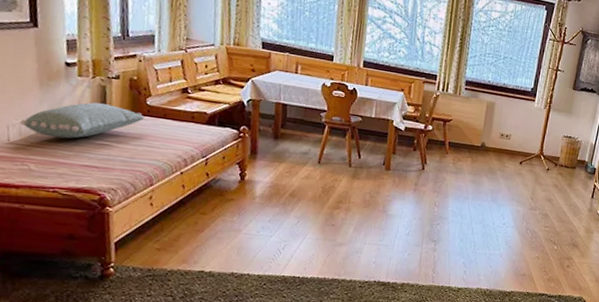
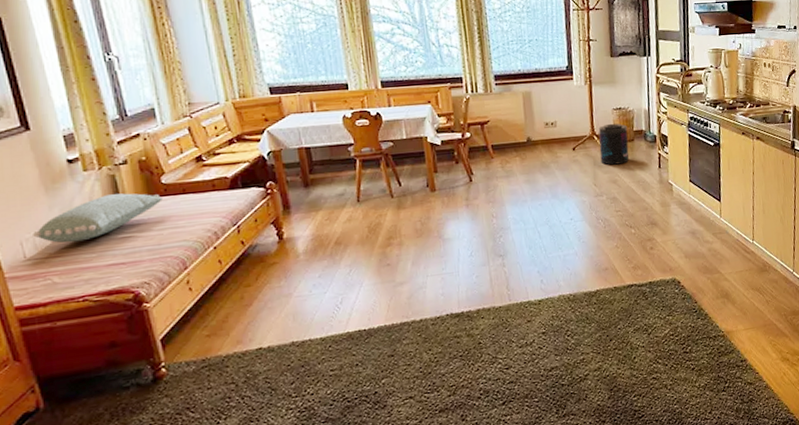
supplement container: none [542,148,573,187] -> present [598,123,629,165]

